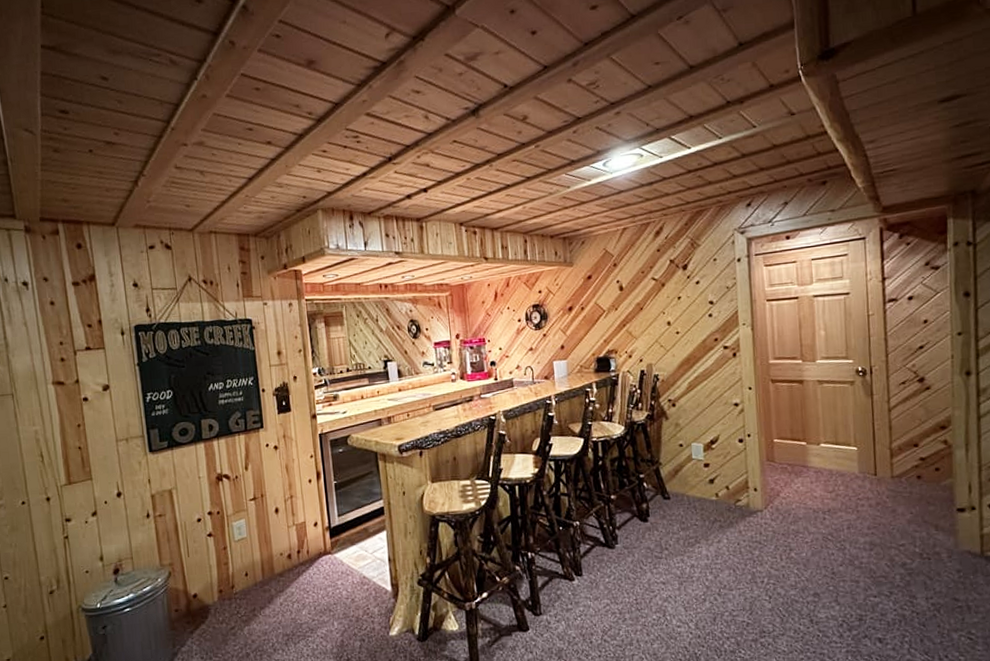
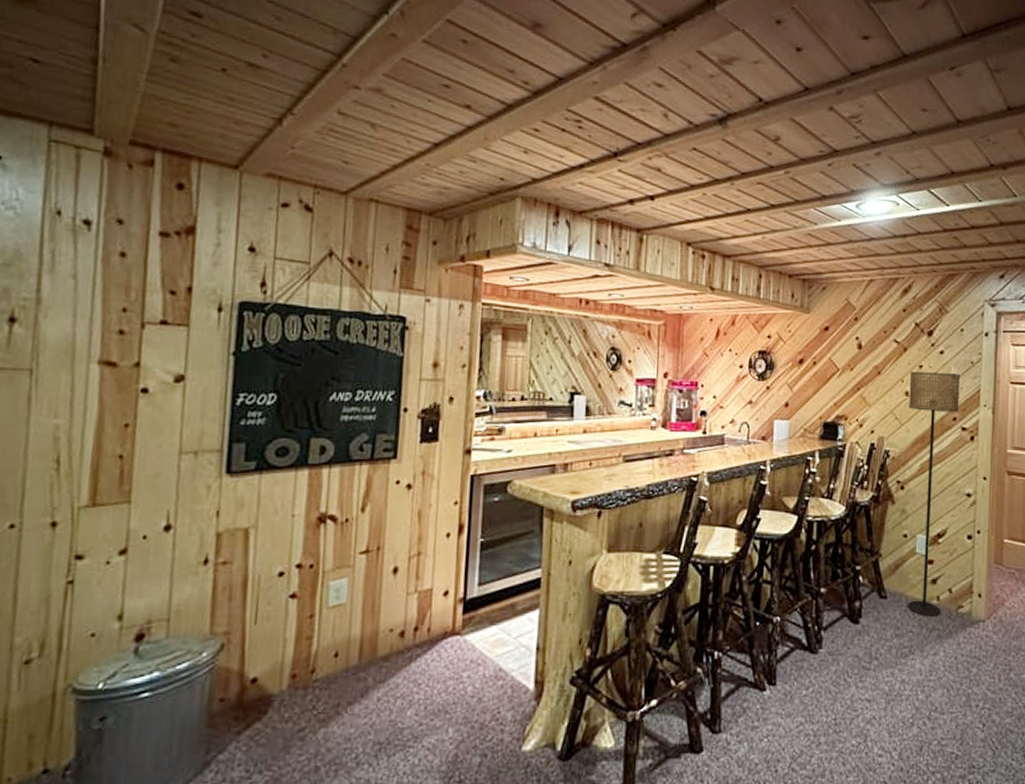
floor lamp: none [669,299,720,512] -> present [907,371,960,617]

